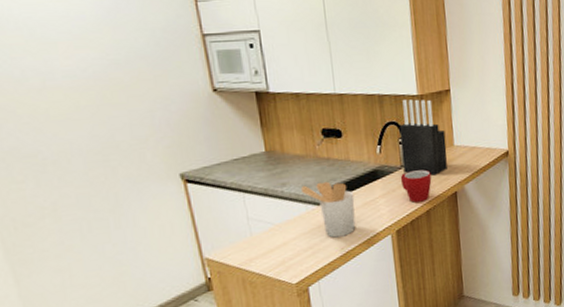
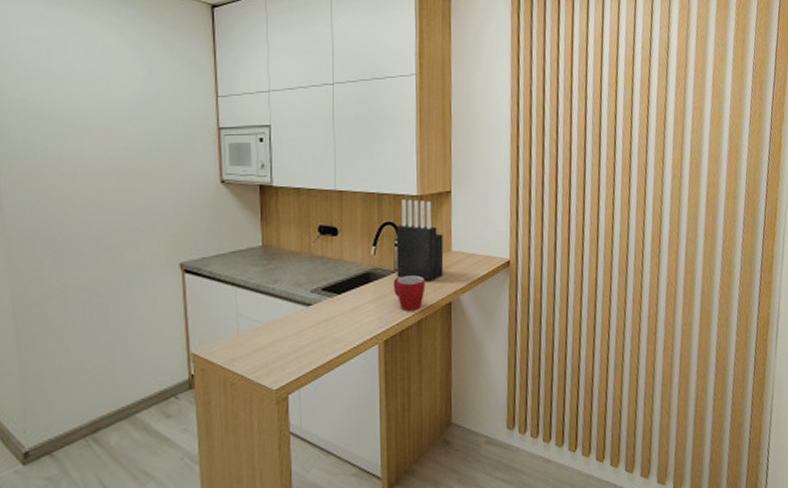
utensil holder: present [300,181,356,238] -> none [291,281,344,343]

